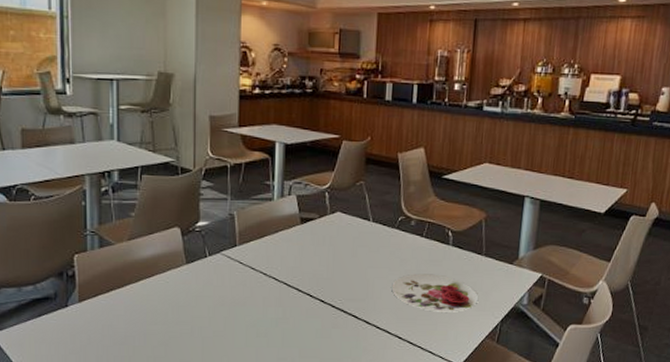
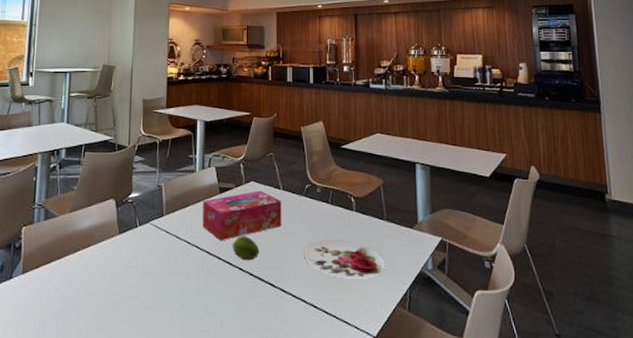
tissue box: none [281,222,371,273] -> present [202,190,282,241]
fruit: none [314,268,344,293] -> present [233,236,260,261]

